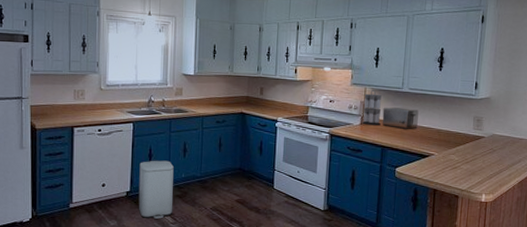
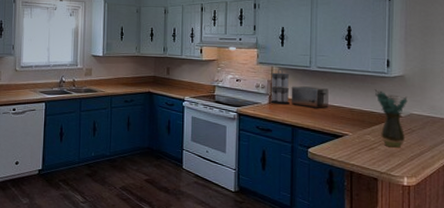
pedal bin: present [138,160,174,219] -> none [49,139,84,198]
vase: none [461,111,492,167] -> present [374,89,408,148]

